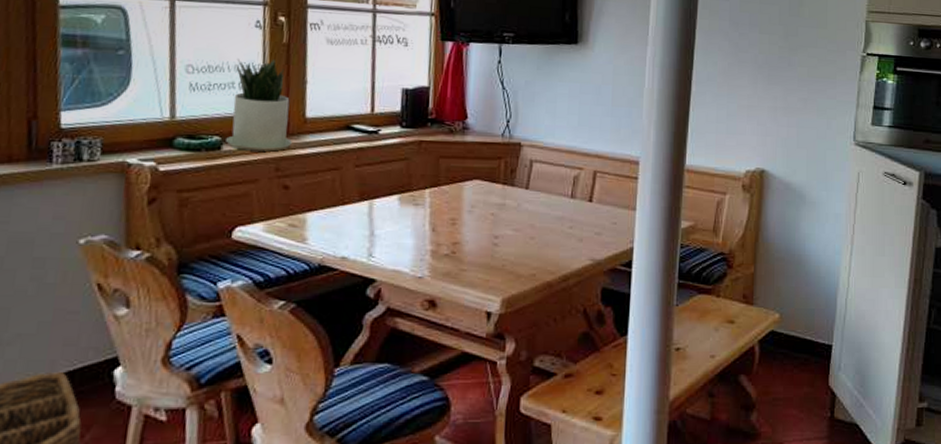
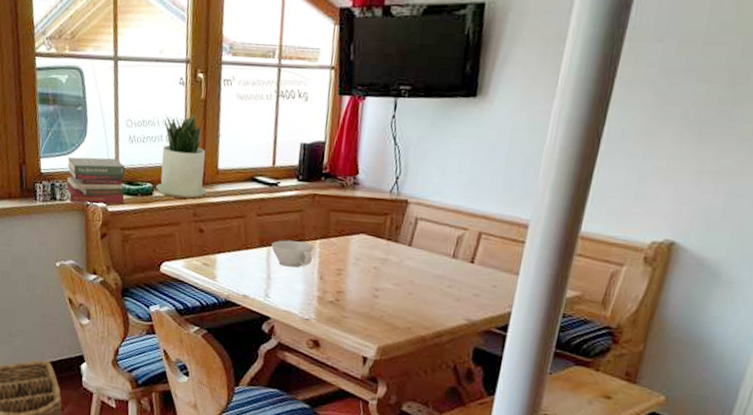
books: none [97,108,185,164] -> present [65,157,126,204]
cup: none [374,191,423,221] -> present [271,240,314,268]

